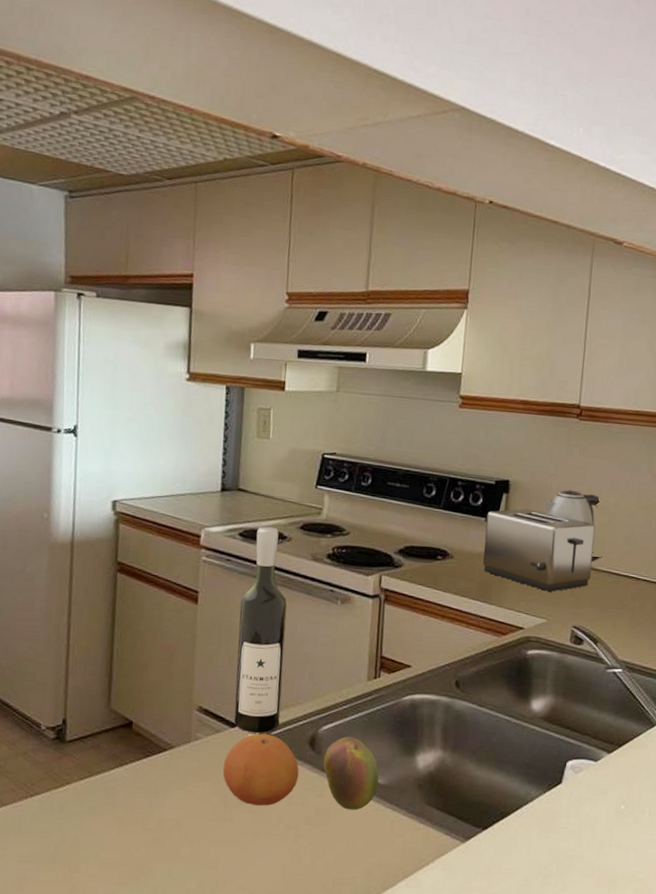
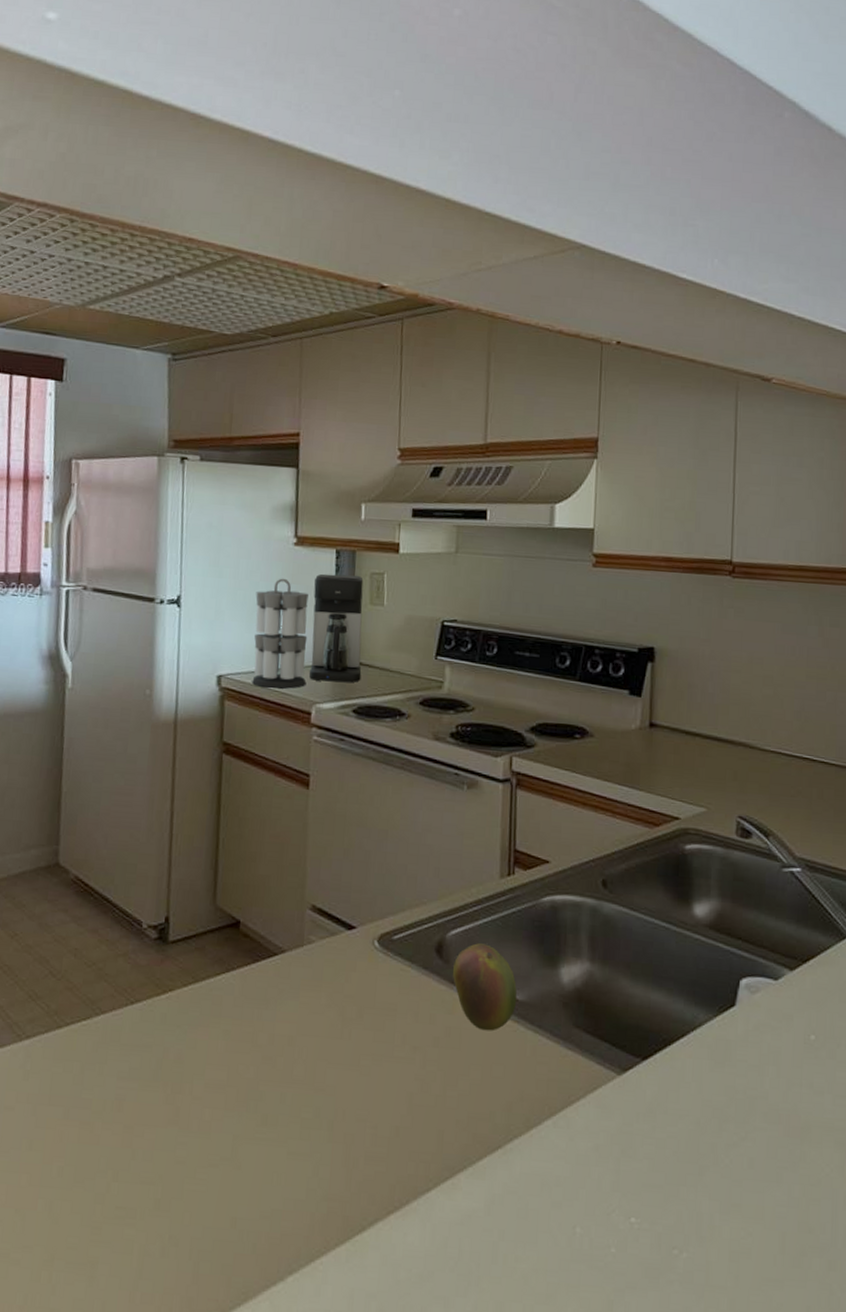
spice rack: none [145,411,200,514] -> present [252,578,309,689]
coffee maker: none [199,408,251,508] -> present [309,574,364,682]
fruit: present [222,734,299,806] -> none [339,938,425,1023]
bottle: present [234,526,287,733] -> none [350,702,408,937]
toaster: present [483,508,595,592] -> none [627,679,758,776]
kettle: present [545,490,602,562] -> none [697,657,769,741]

